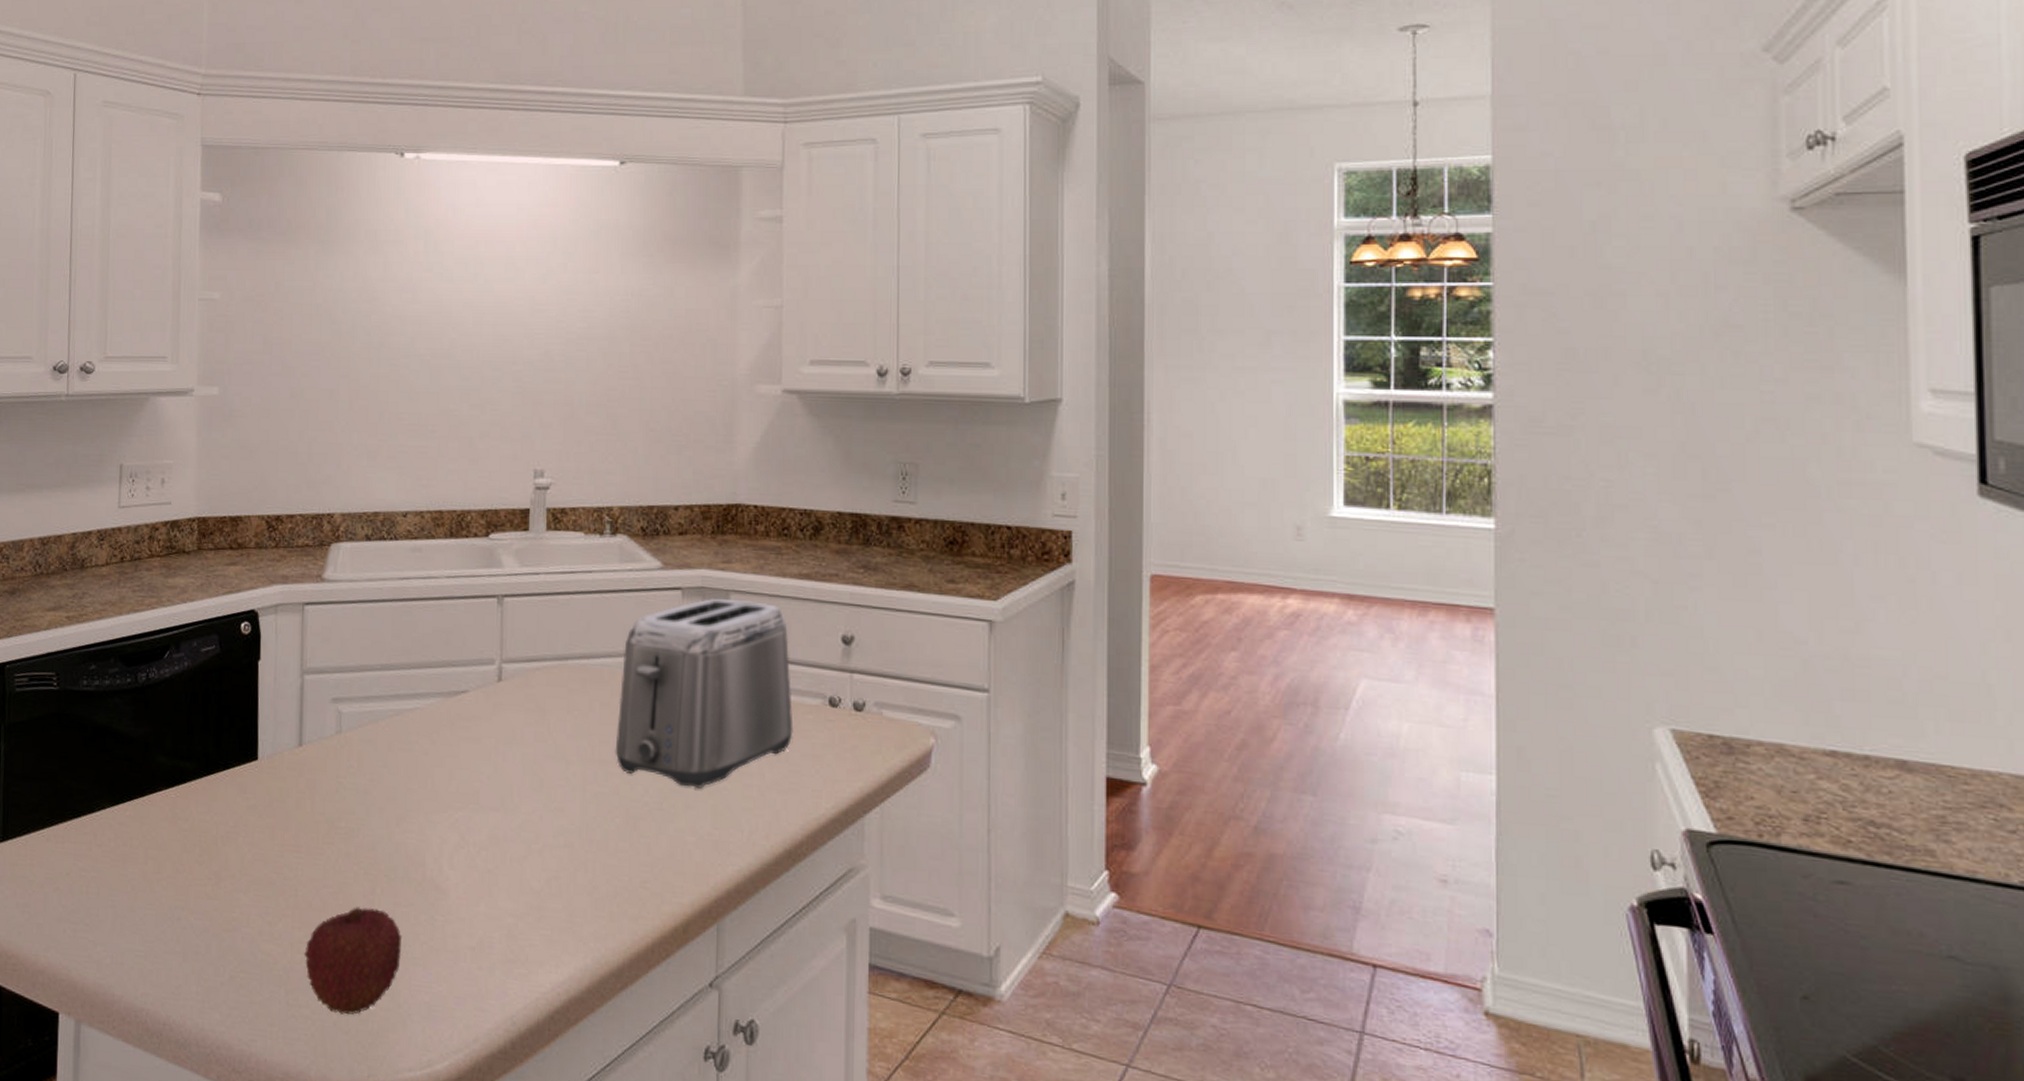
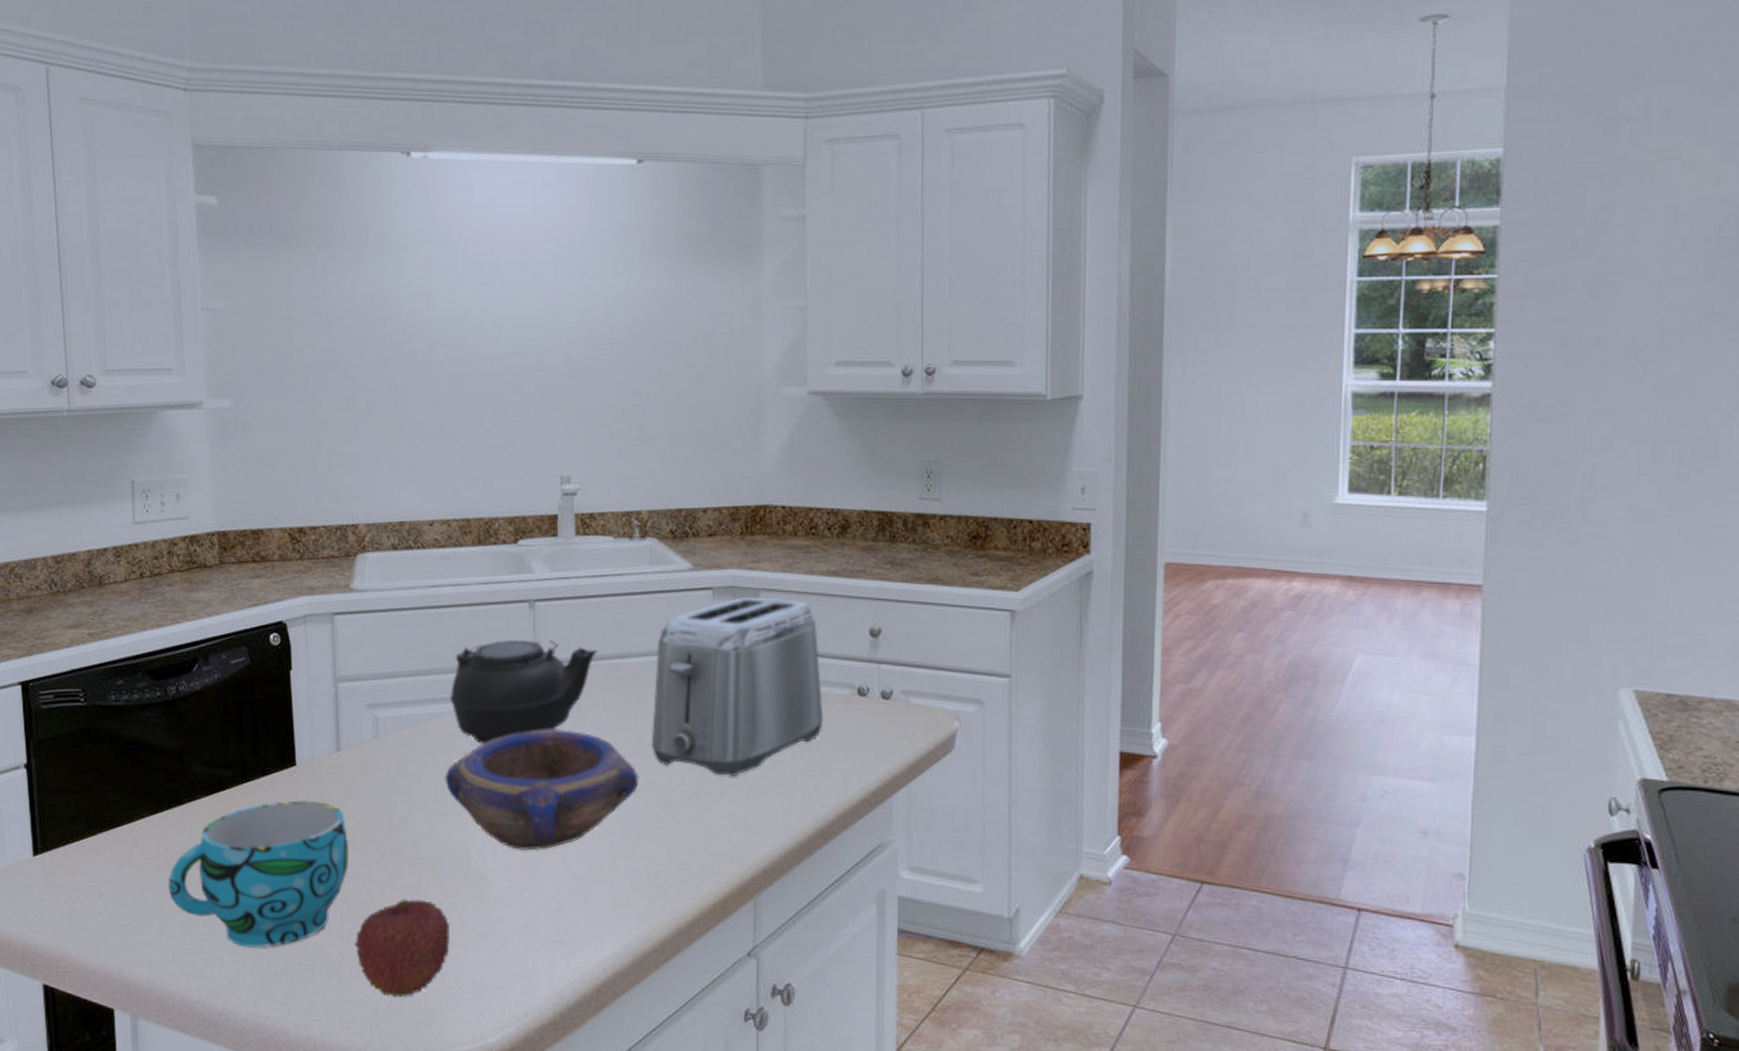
cup: none [122,797,305,953] -> present [167,800,350,948]
bowl: none [405,730,602,861] -> present [445,729,639,851]
teapot: none [414,635,564,745] -> present [449,639,598,745]

